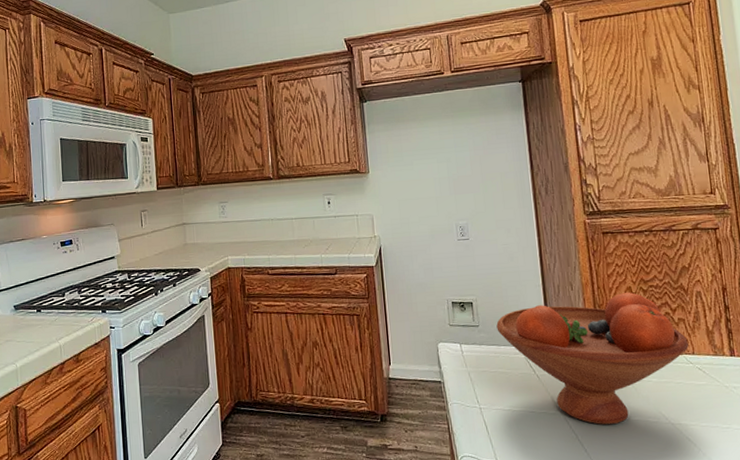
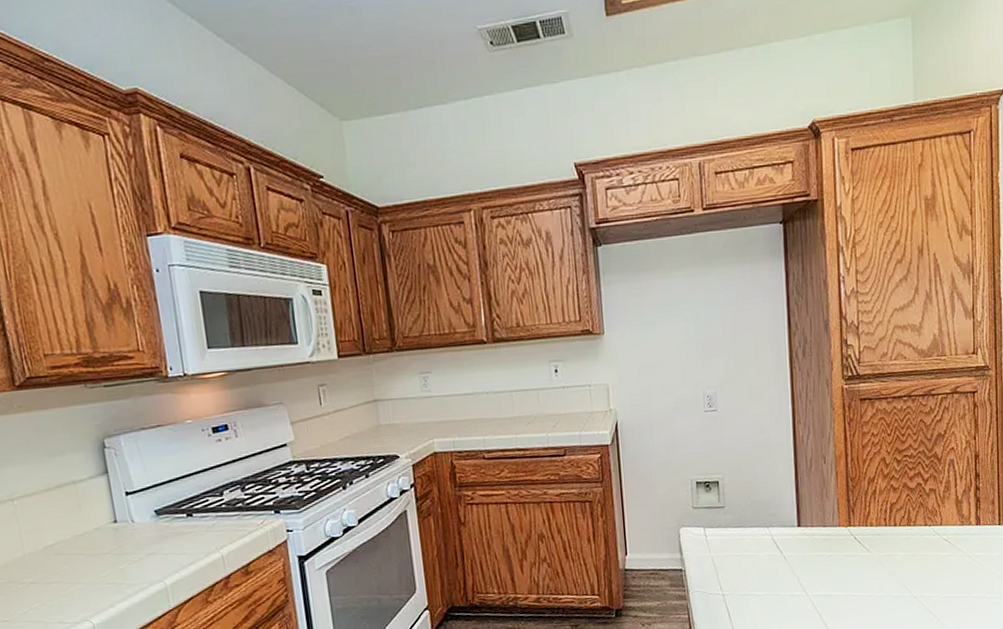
fruit bowl: present [496,292,689,425] -> none [743,463,937,603]

